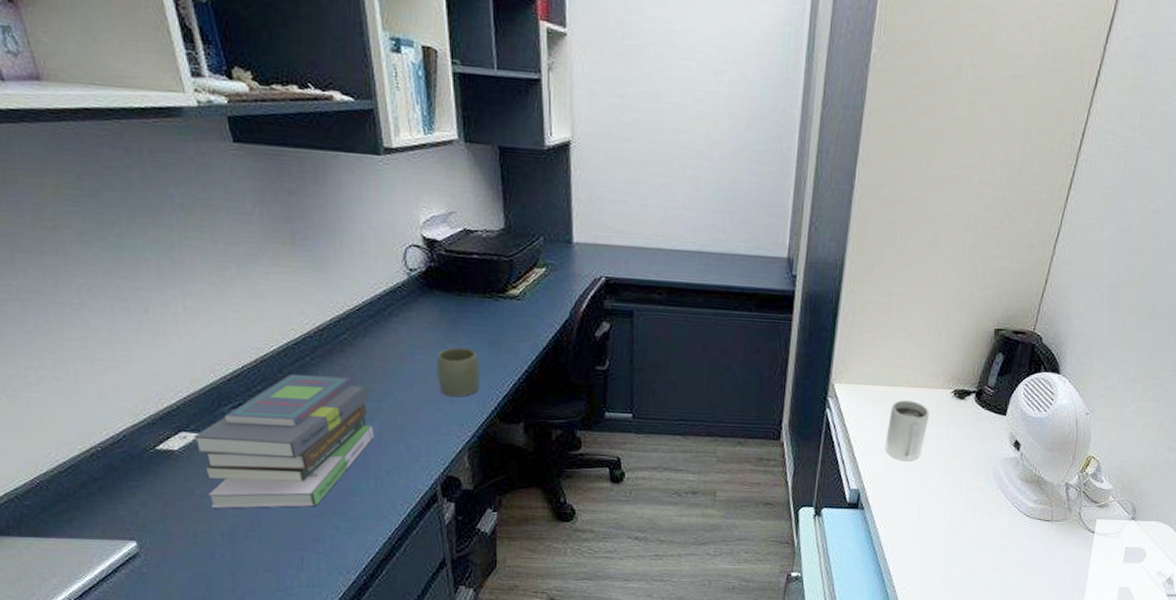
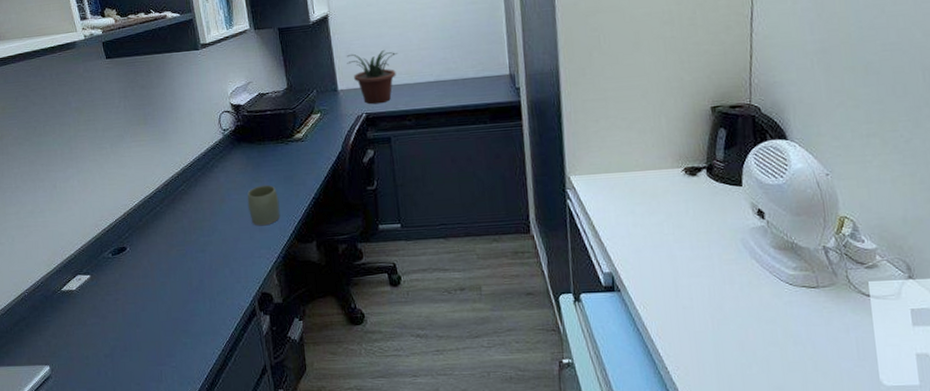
books: present [193,373,375,509] -> none [85,220,207,334]
potted plant: none [588,198,656,268] -> present [346,49,398,105]
mug: present [884,400,929,463] -> none [627,183,666,242]

